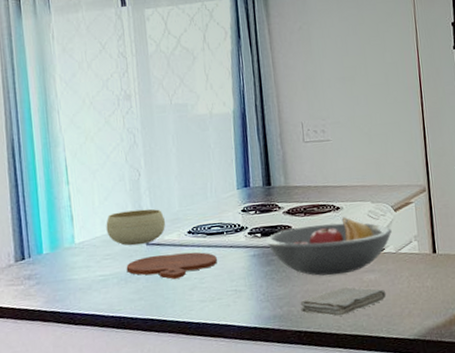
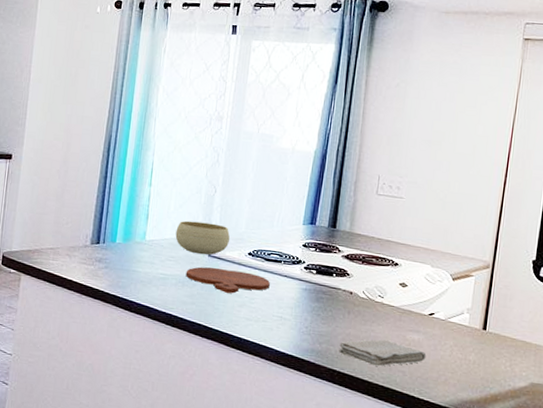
fruit bowl: present [265,216,392,276] -> none [319,272,446,328]

